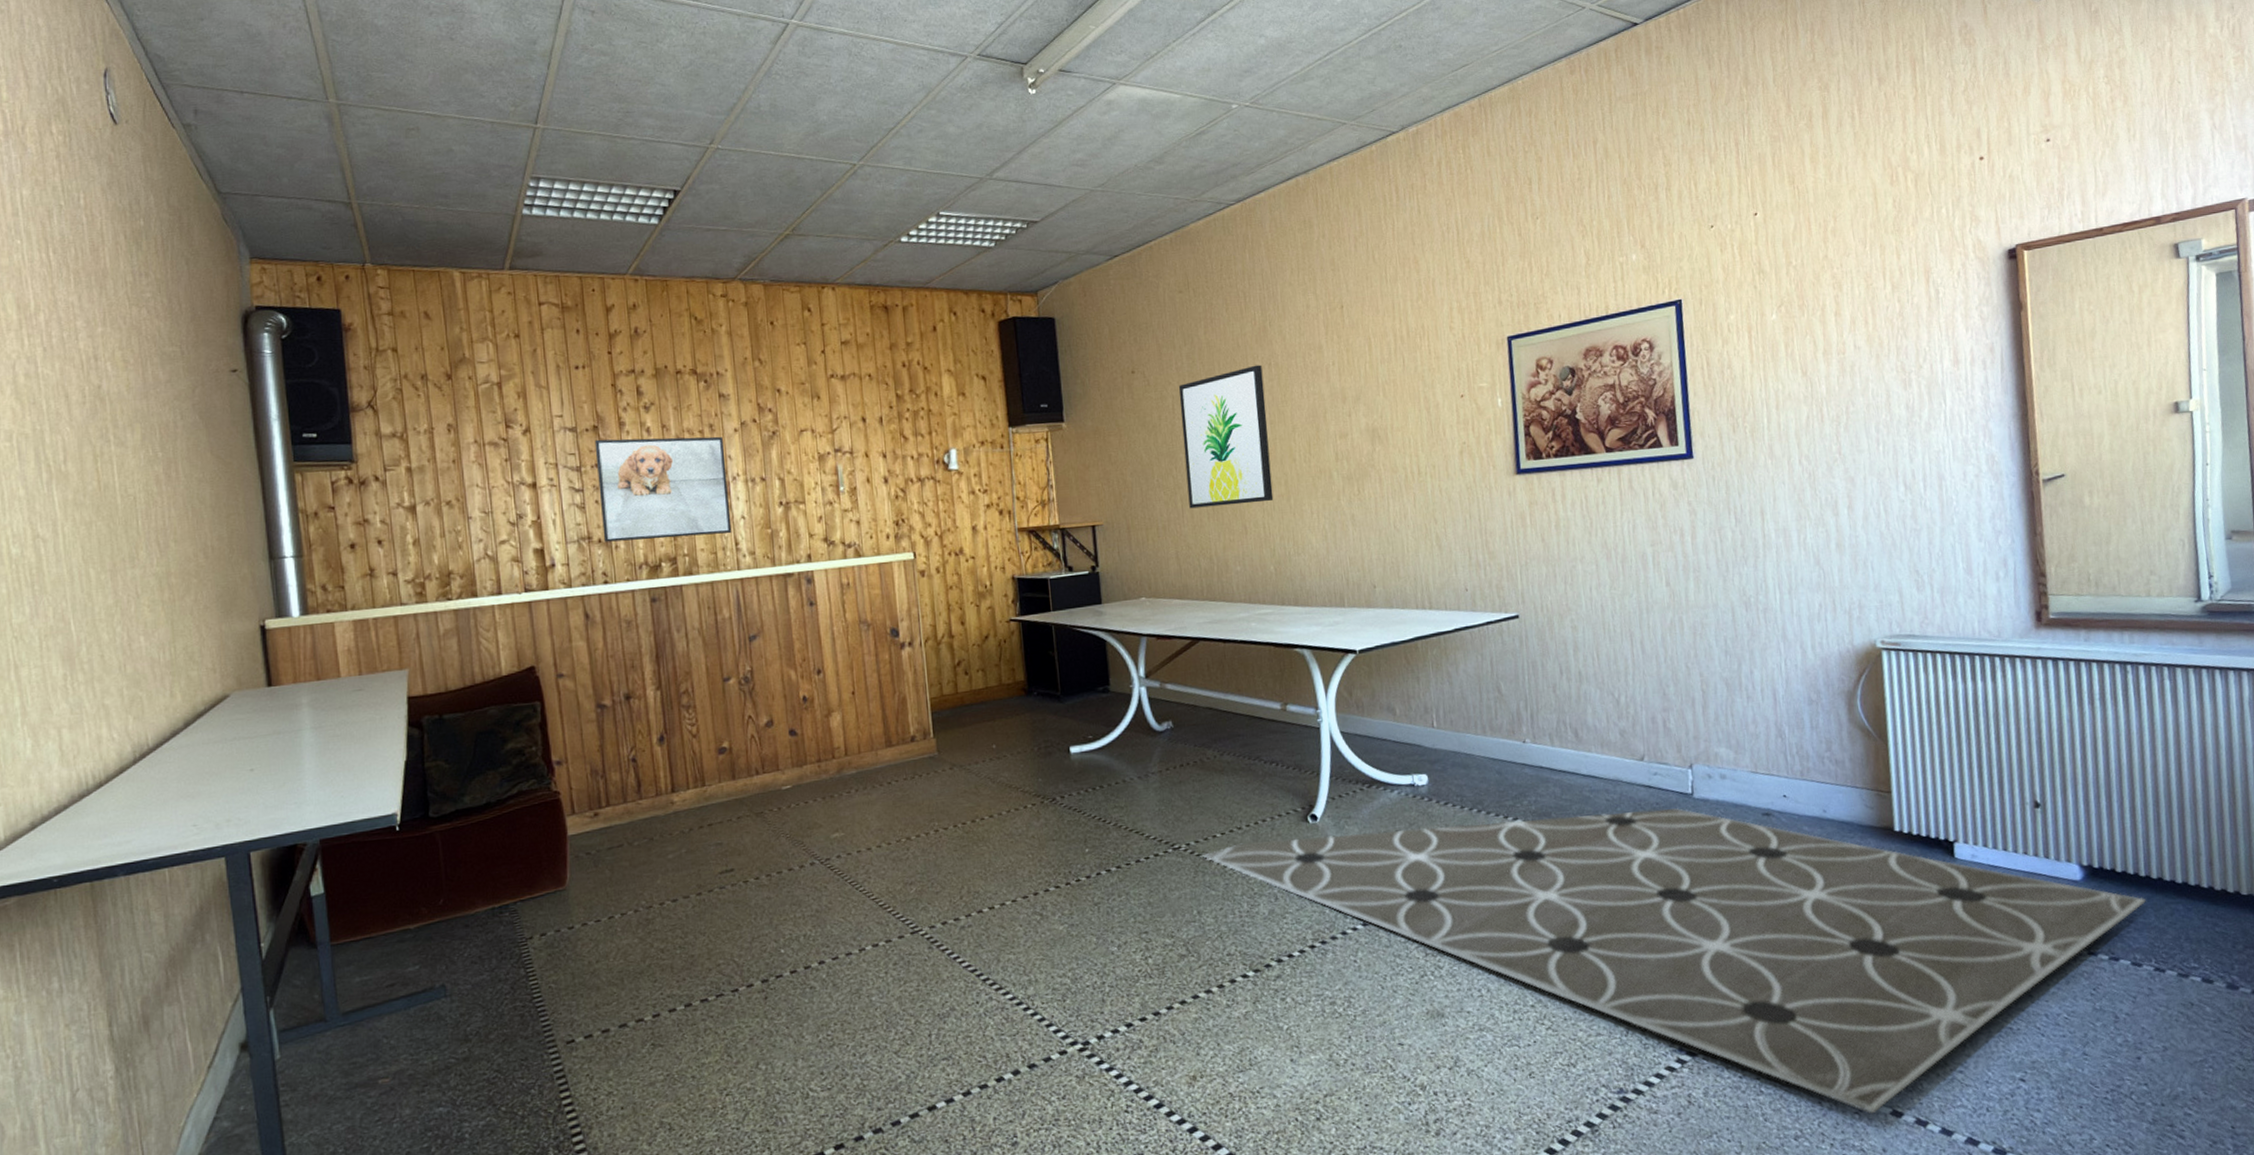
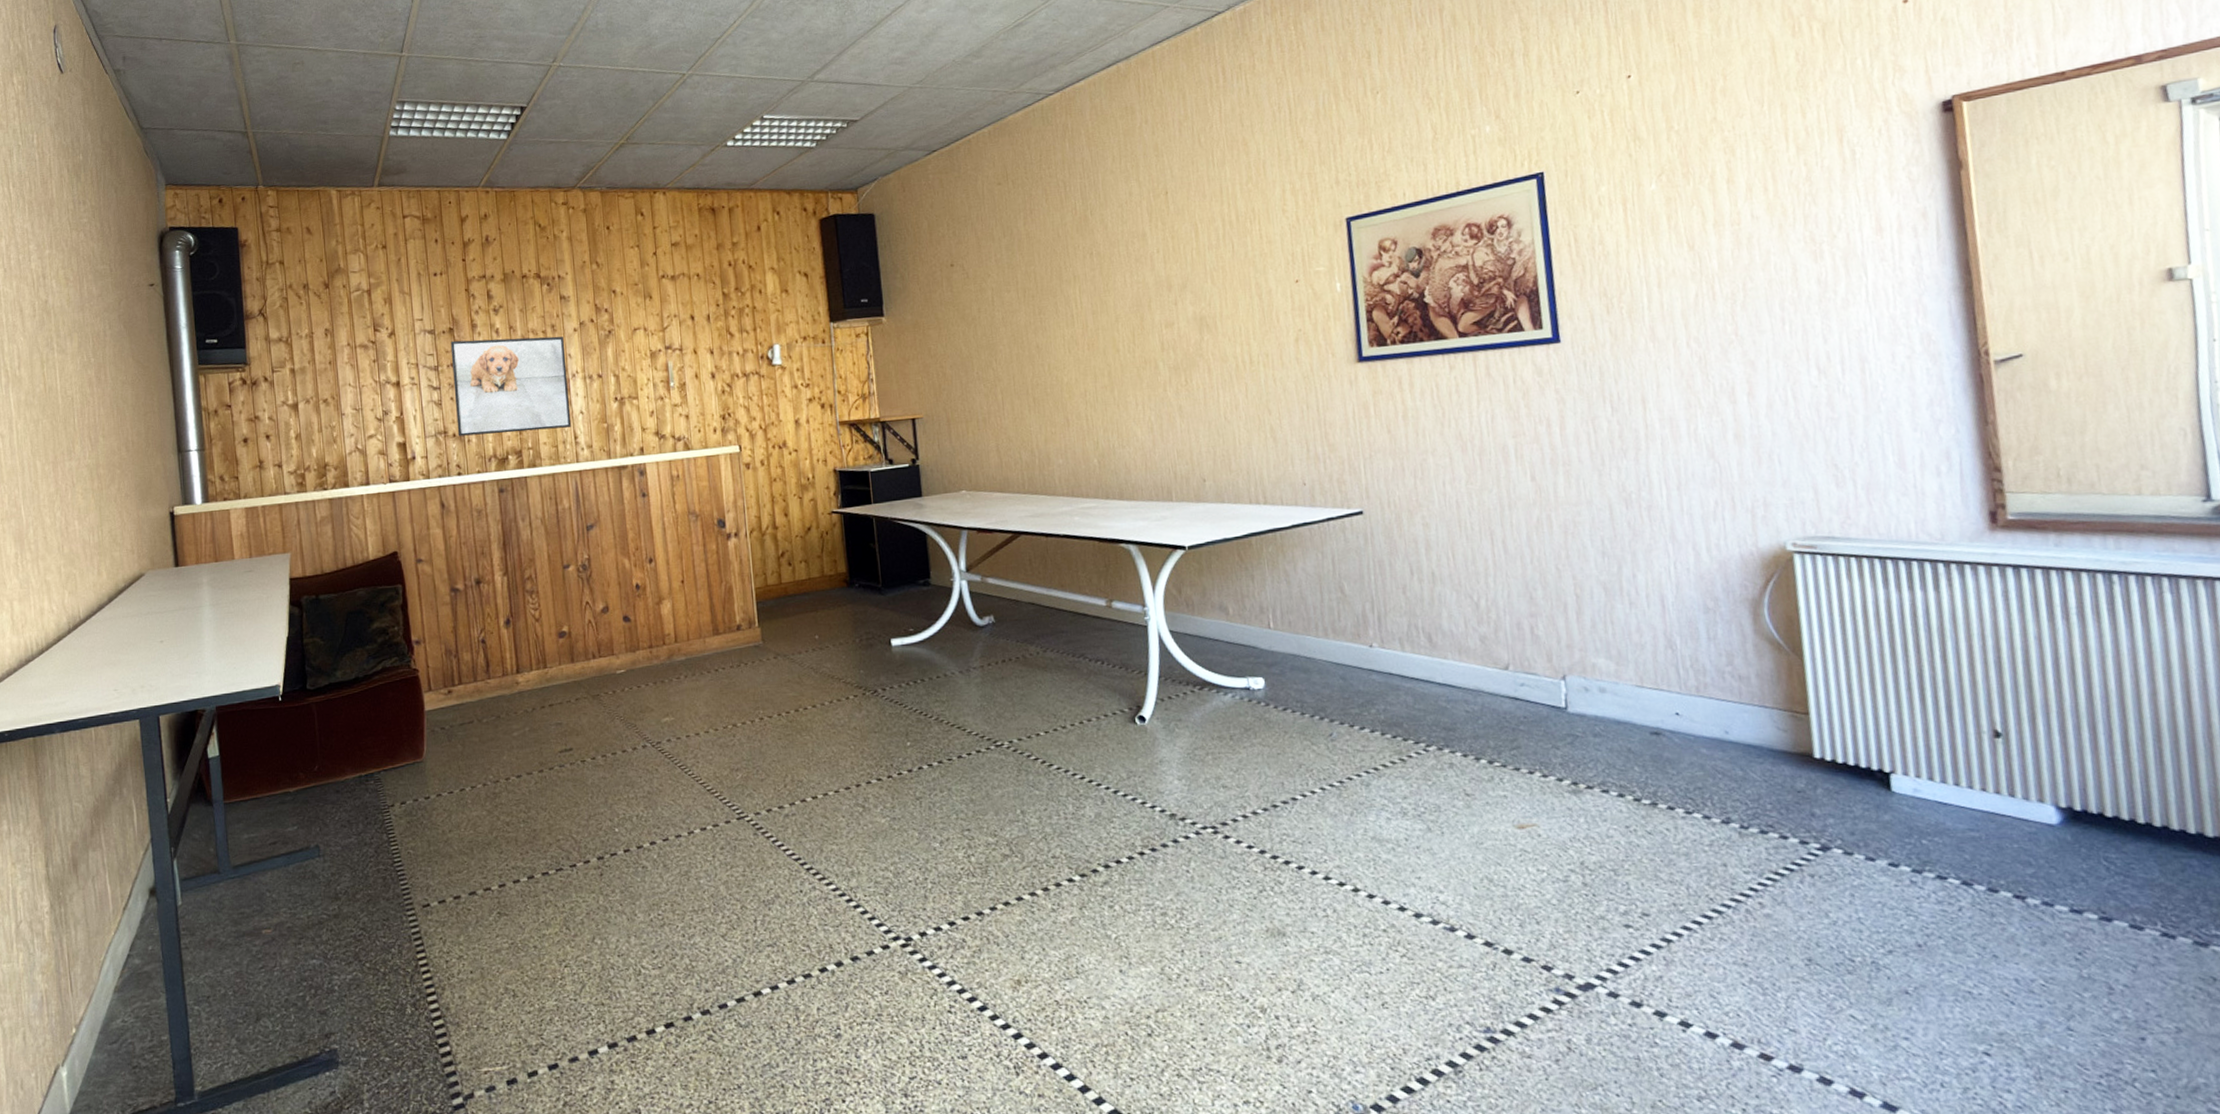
wall art: present [1179,364,1274,509] -> none [998,254,1097,401]
rug: present [1202,808,2146,1114] -> none [1026,723,2147,1079]

